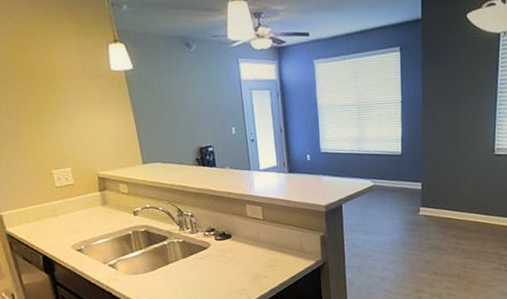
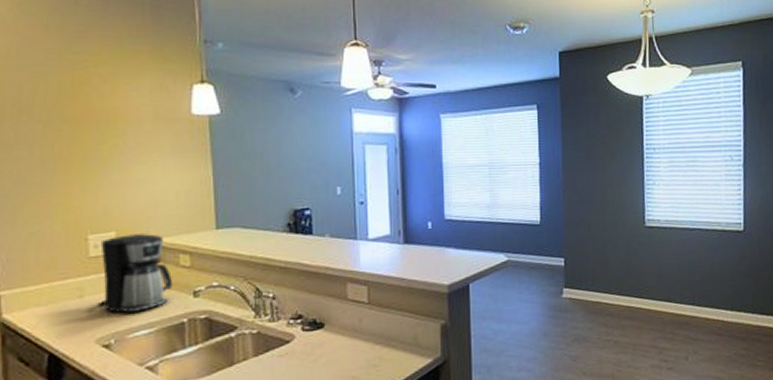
coffee maker: none [62,169,118,227] -> present [97,234,173,313]

